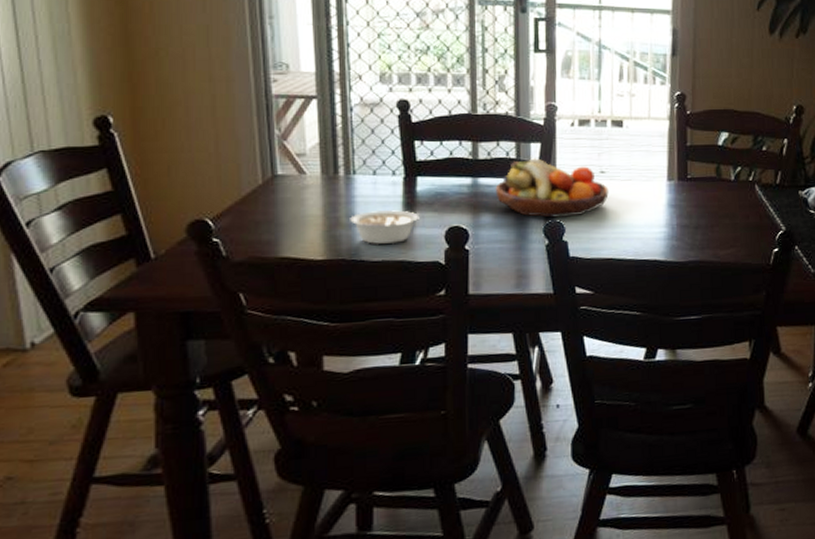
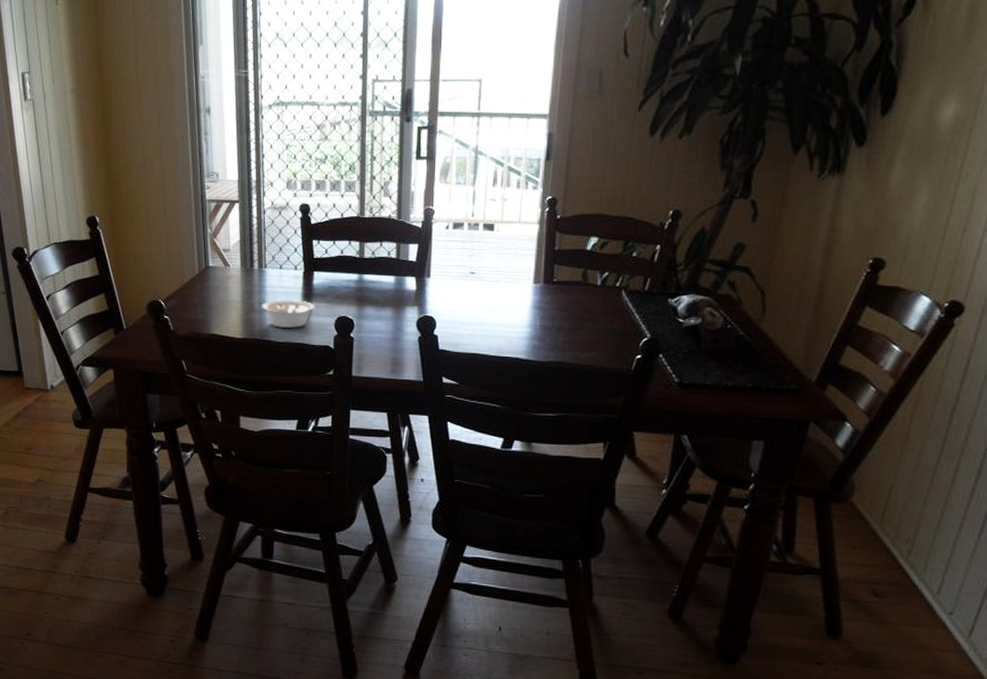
fruit bowl: present [495,158,609,218] -> none [377,258,477,313]

